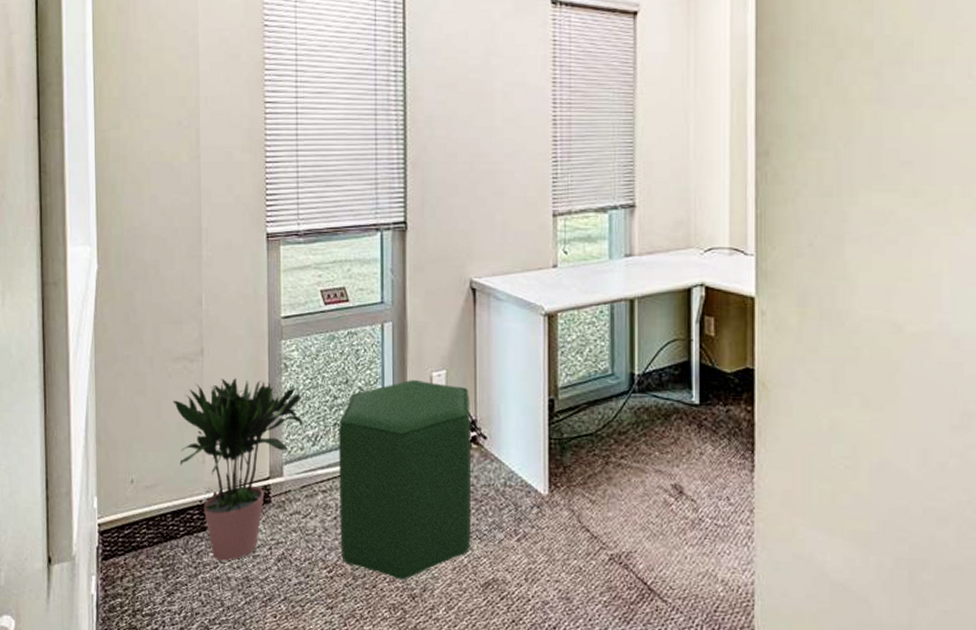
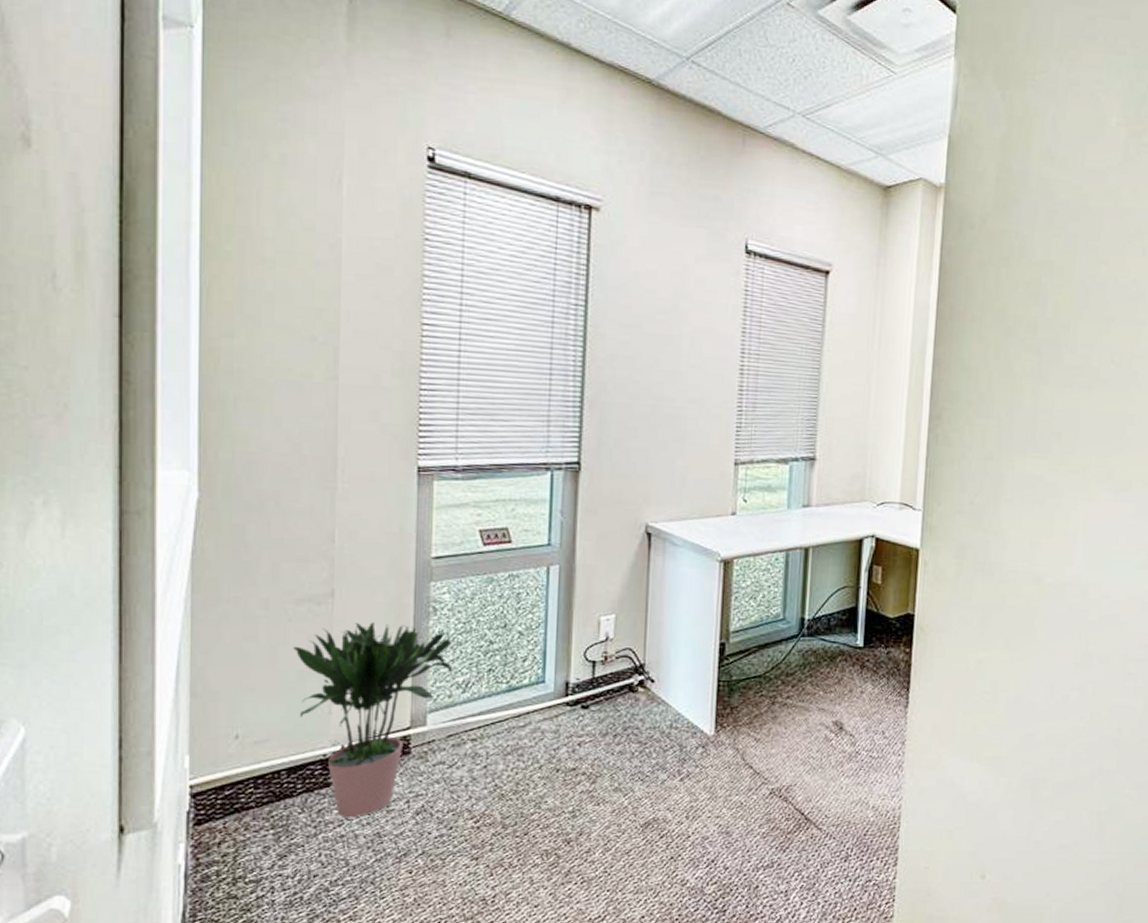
ottoman: present [339,380,471,581] -> none [490,624,639,827]

